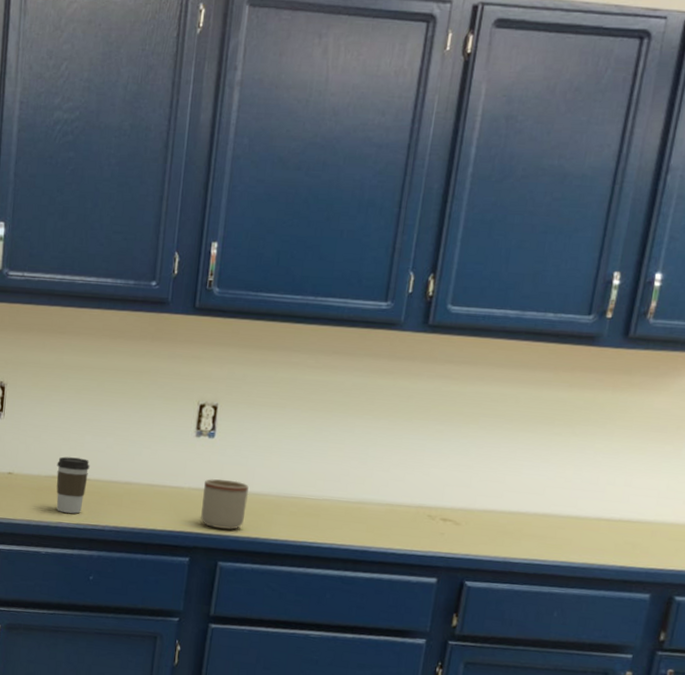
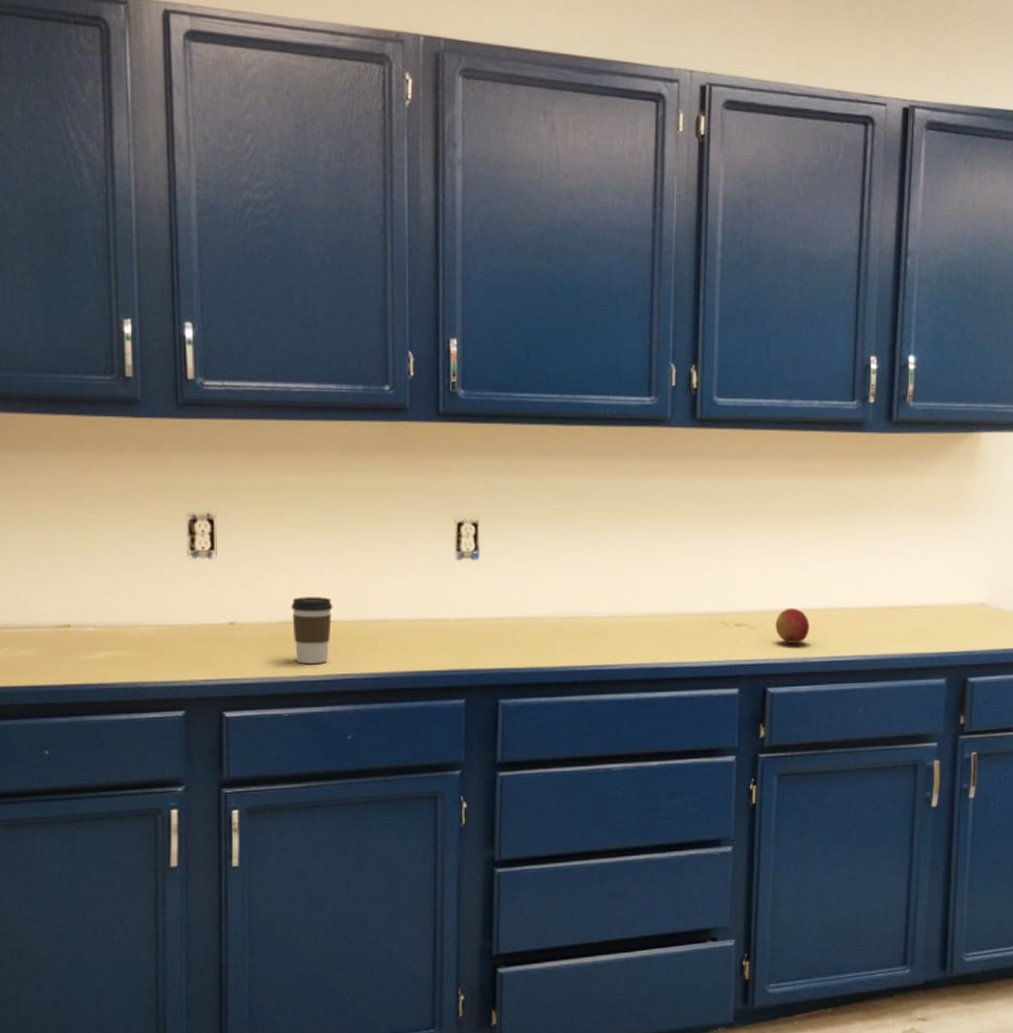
mug: present [201,479,249,530] -> none [473,605,525,661]
apple: none [480,509,515,543] -> present [775,608,809,643]

